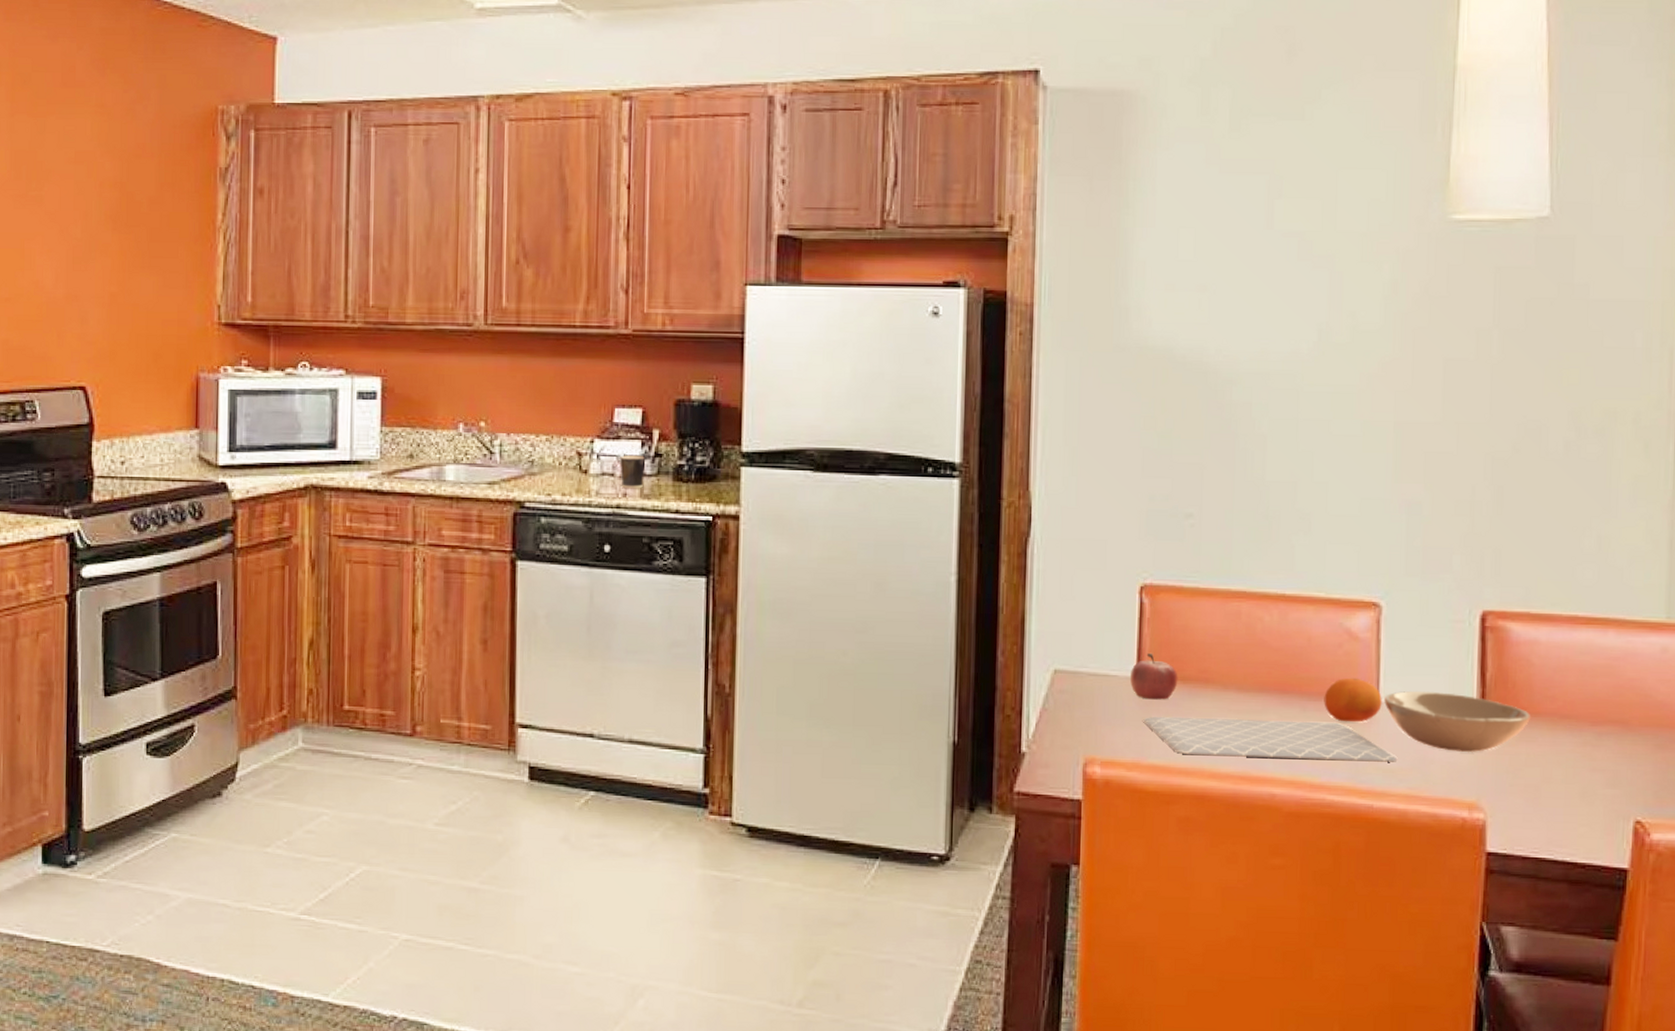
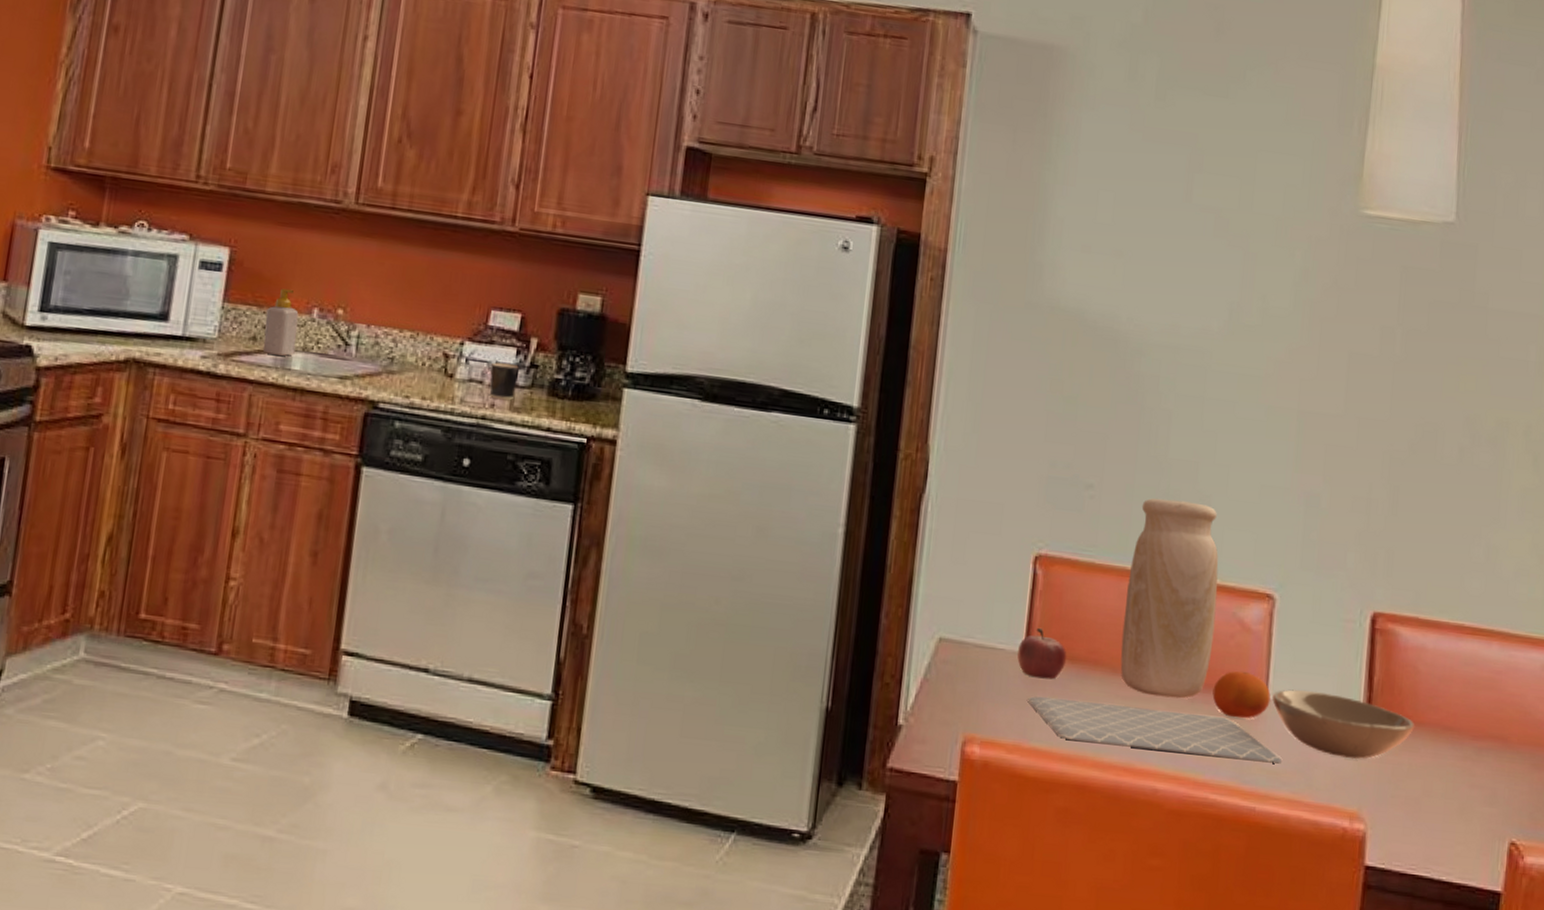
soap bottle: none [419,408,448,470] -> present [262,288,299,357]
vase: none [1230,520,1323,708] -> present [1120,498,1219,699]

